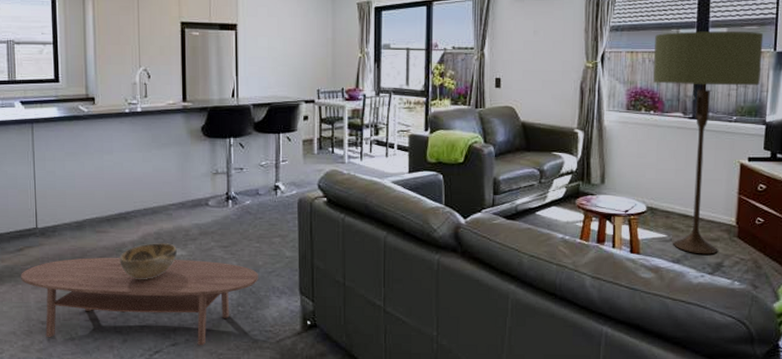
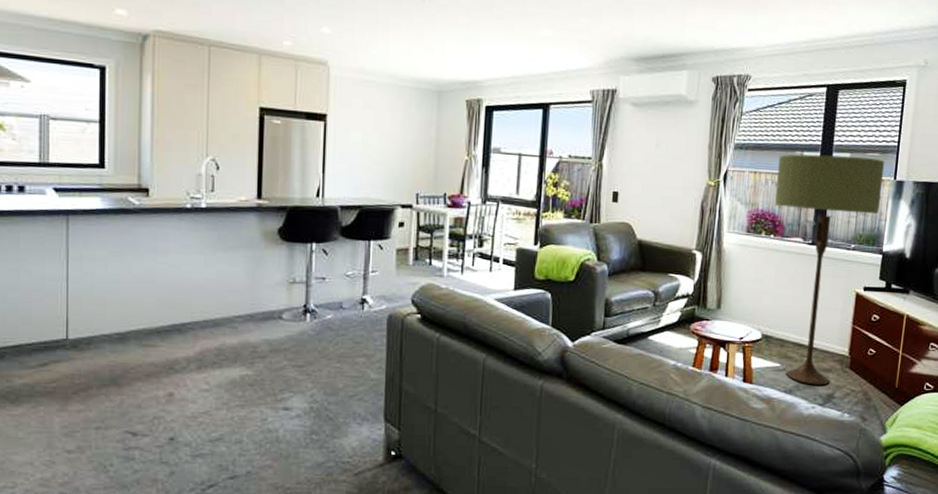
coffee table: present [21,258,258,346] -> none [44,375,337,479]
decorative bowl: present [119,243,177,279] -> none [170,360,241,402]

